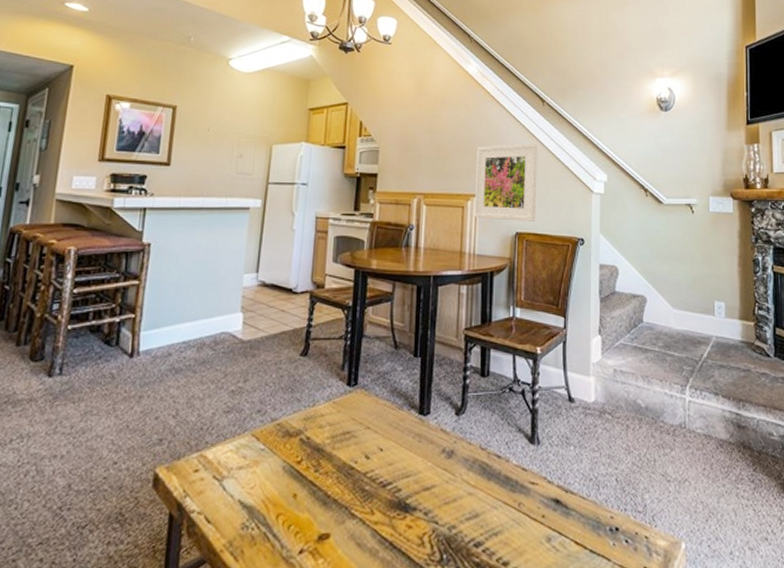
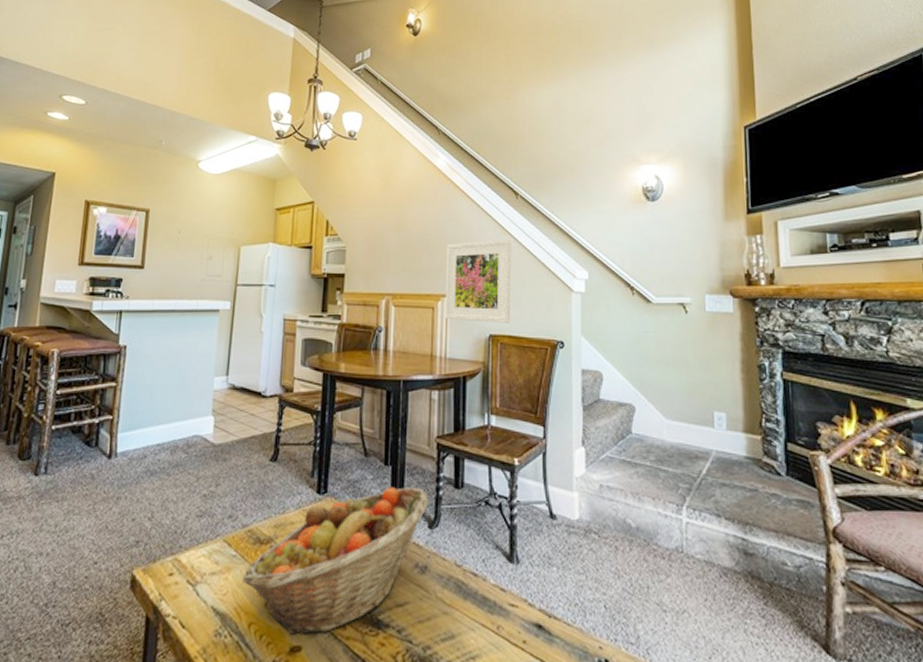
fruit basket: none [270,376,456,523] -> present [242,486,429,635]

